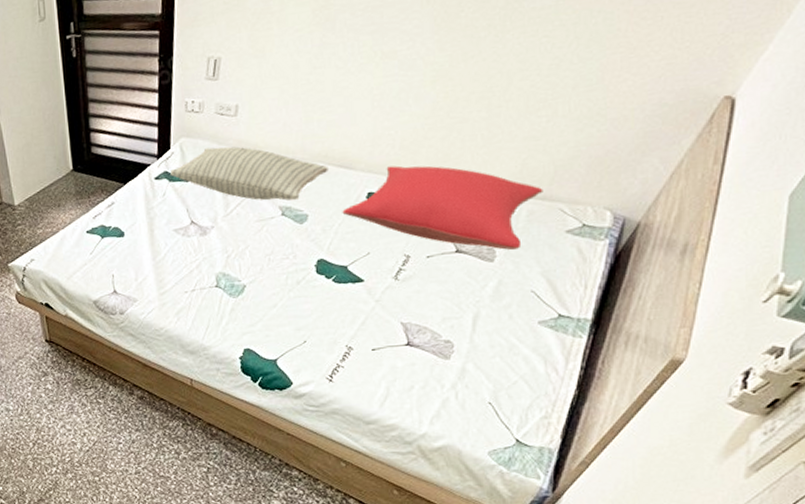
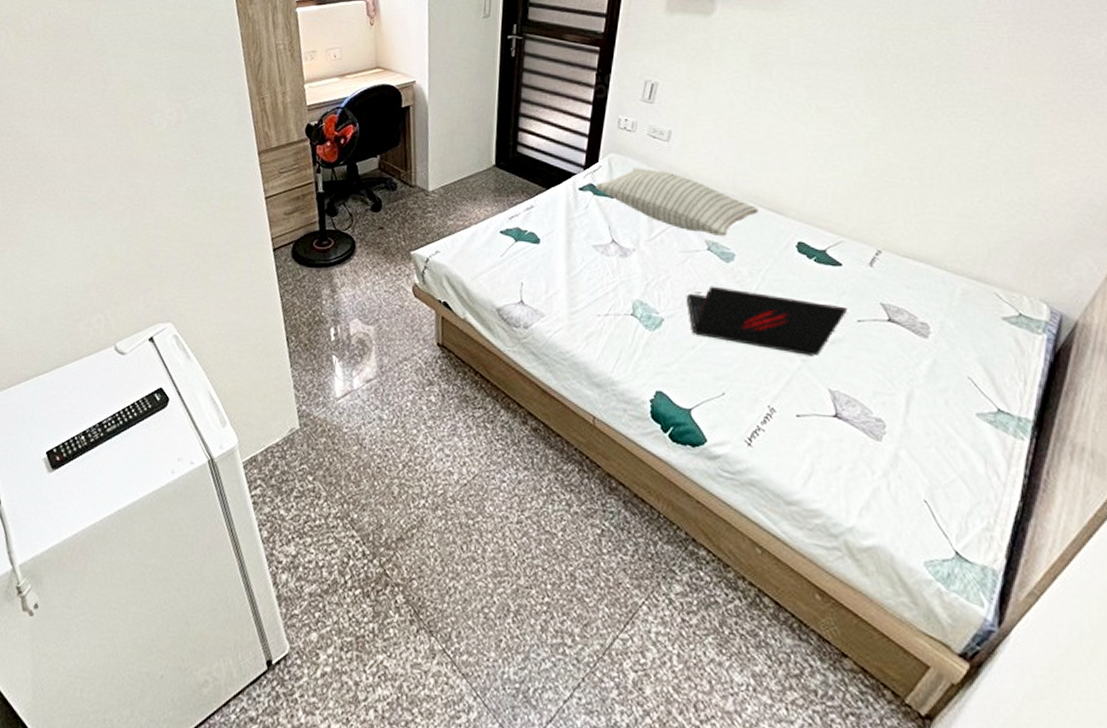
laptop: none [265,246,416,296] -> present [686,285,847,356]
pillow: present [342,166,543,250] -> none [771,218,978,329]

